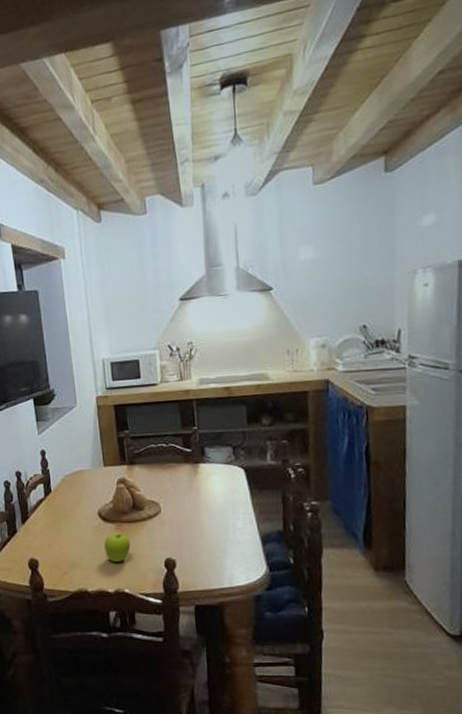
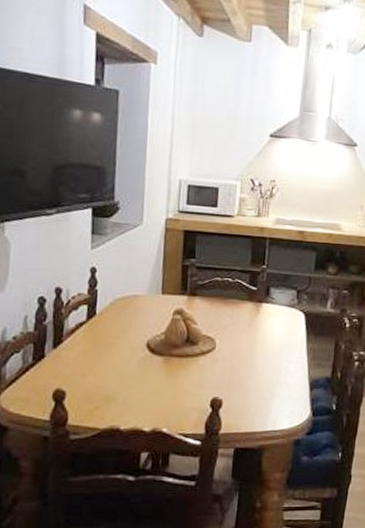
fruit: present [104,533,131,562] -> none [147,367,178,398]

